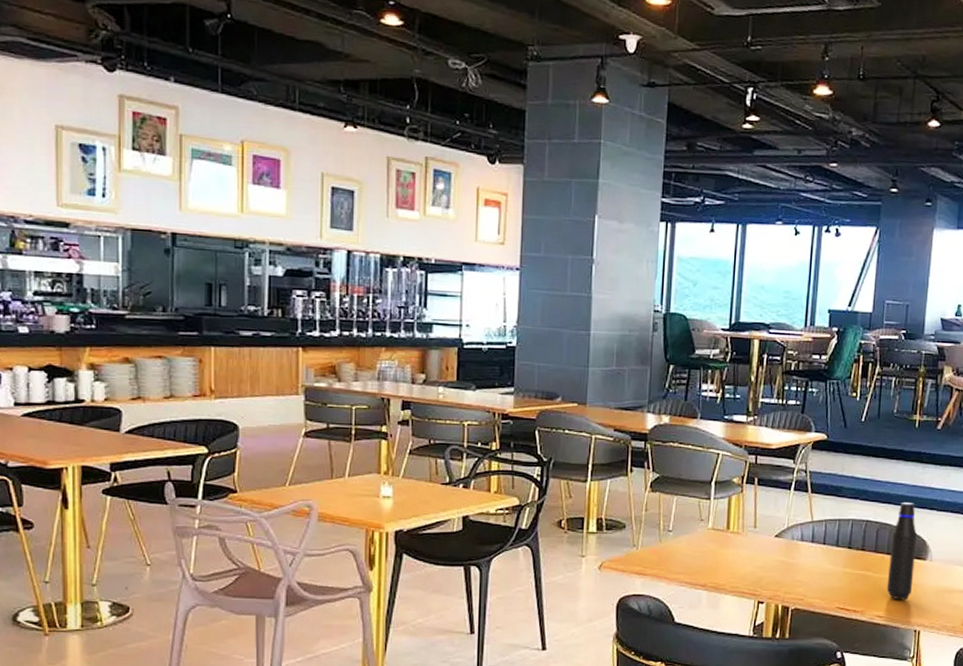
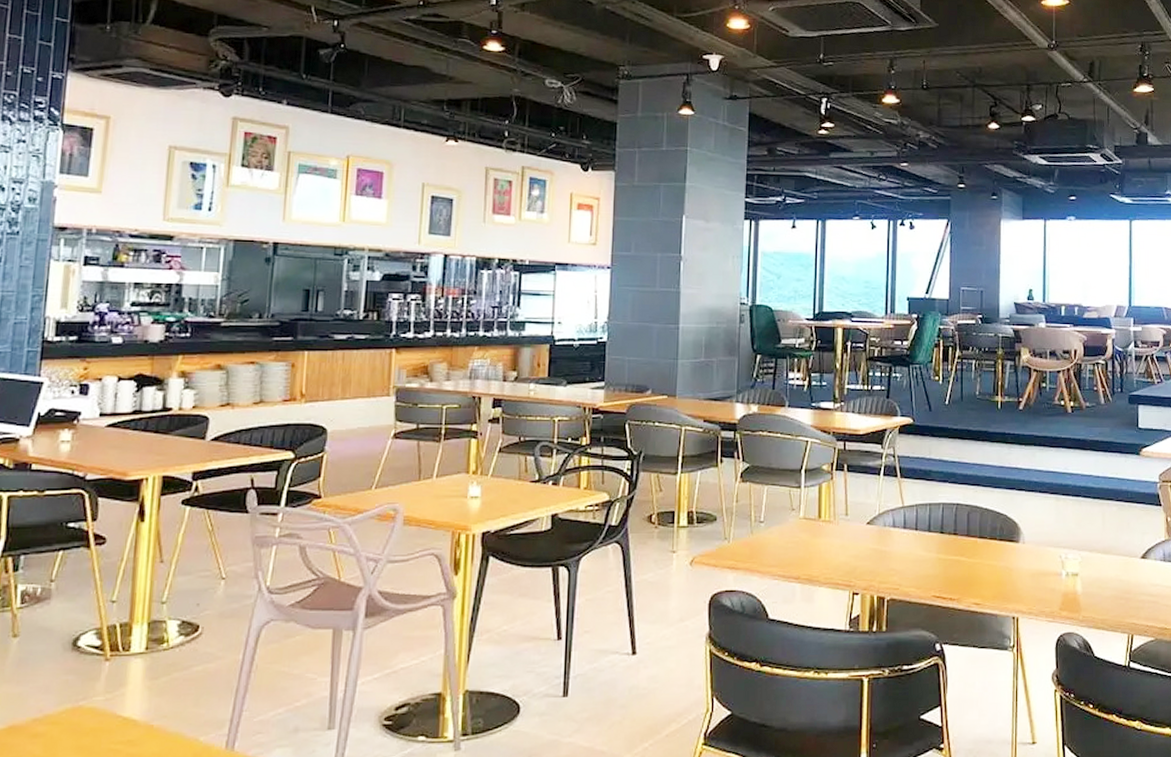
water bottle: present [886,503,918,601] -> none [981,484,1009,586]

